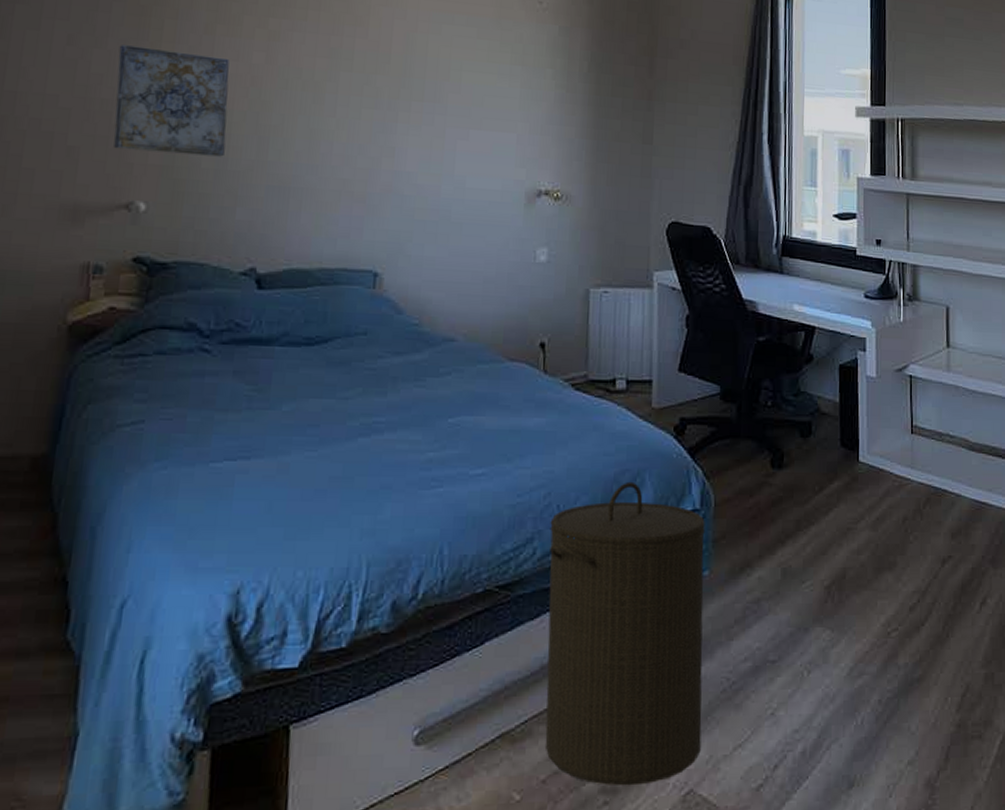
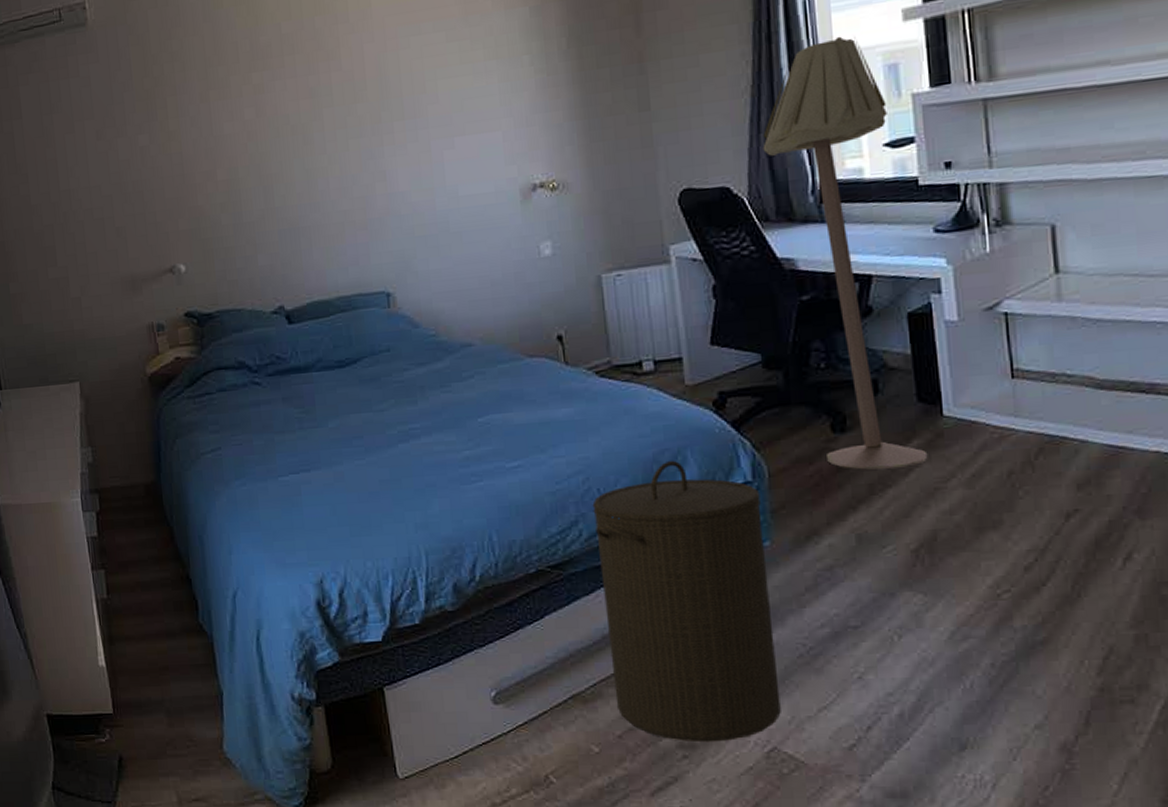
wall art: present [113,45,230,157] -> none [136,121,238,223]
floor lamp: none [741,117,845,507] -> present [762,36,928,470]

